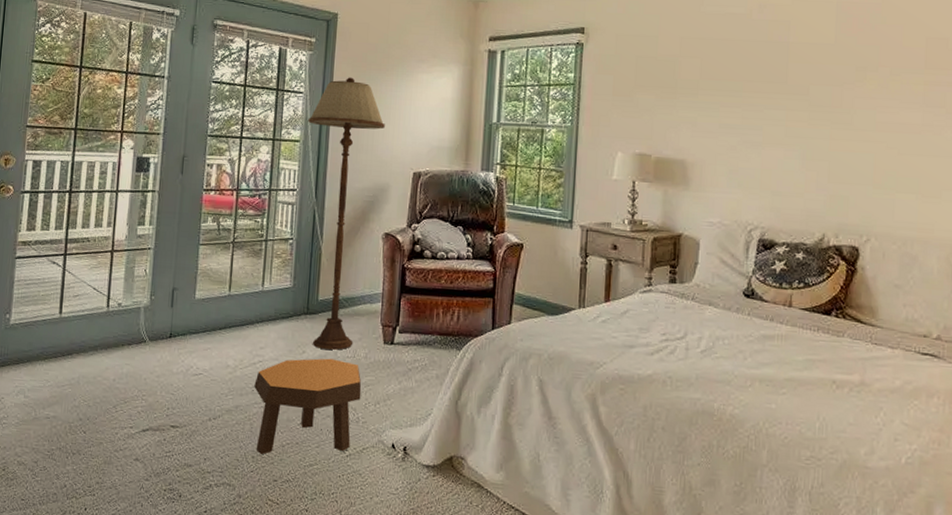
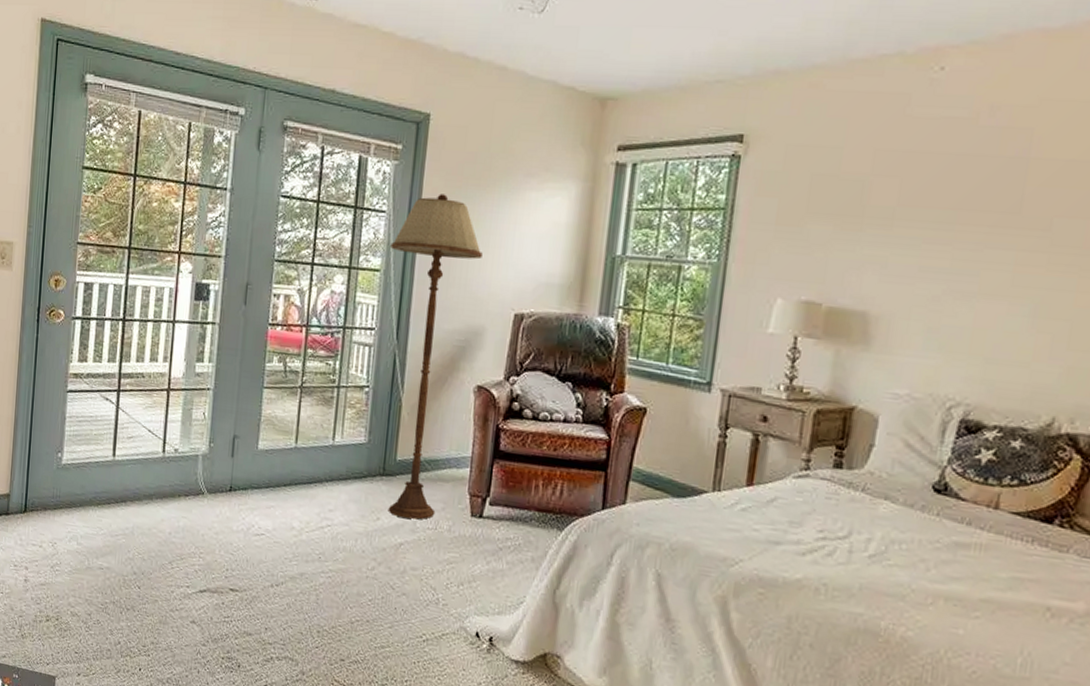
footstool: present [254,358,362,454] -> none [321,526,443,635]

